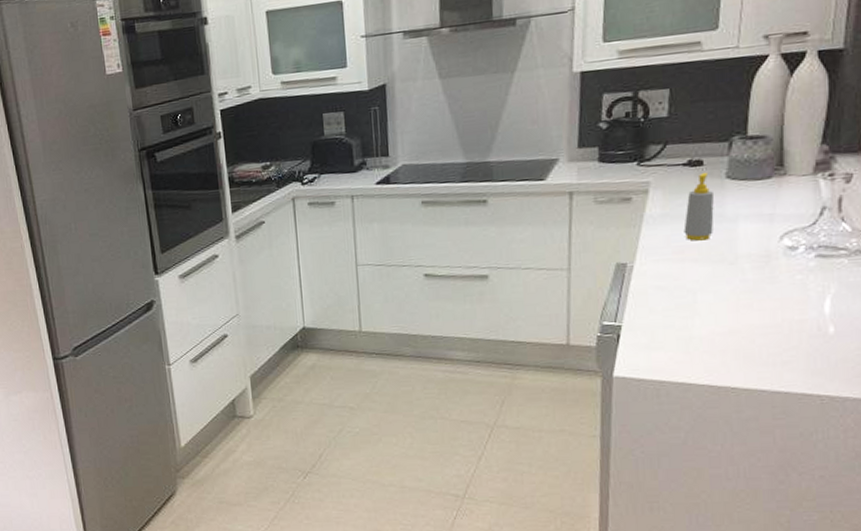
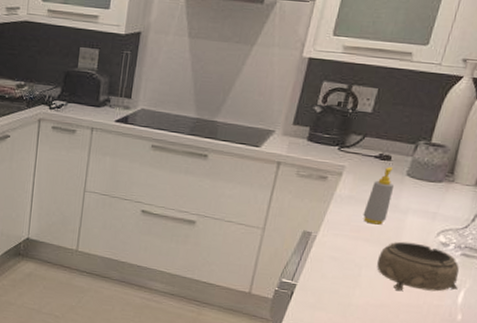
decorative bowl: none [713,252,821,312] -> present [376,241,460,292]

